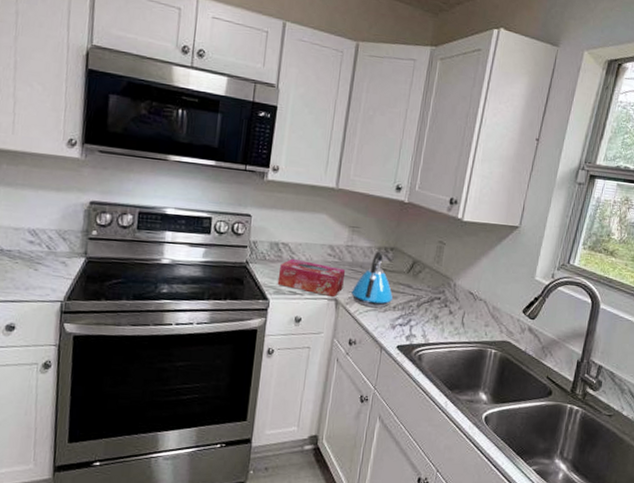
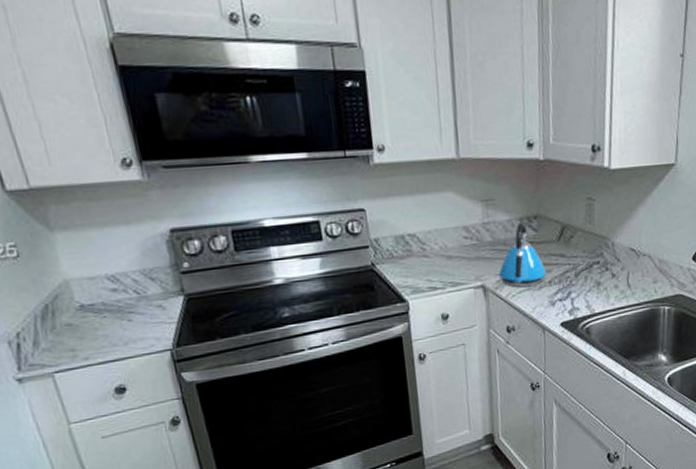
tissue box: present [277,258,346,298] -> none [412,249,488,285]

